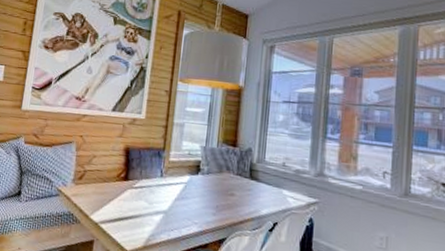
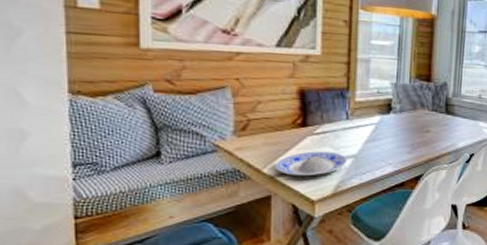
plate: none [100,203,159,227] -> present [276,151,348,176]

